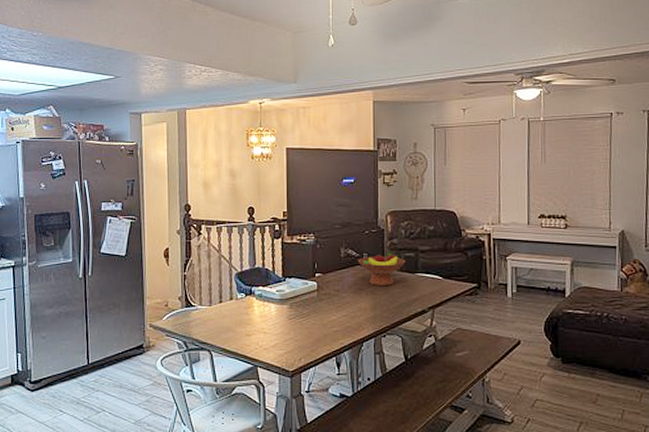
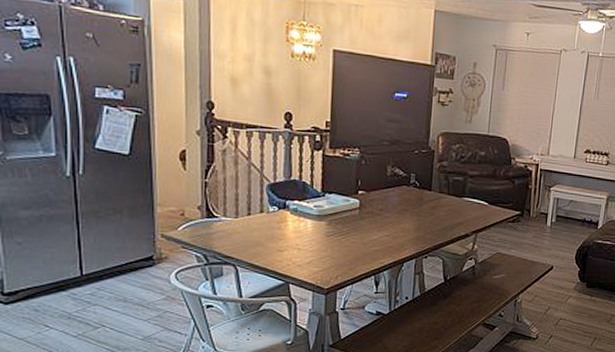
fruit bowl: present [357,252,406,285] -> none [404,174,454,208]

